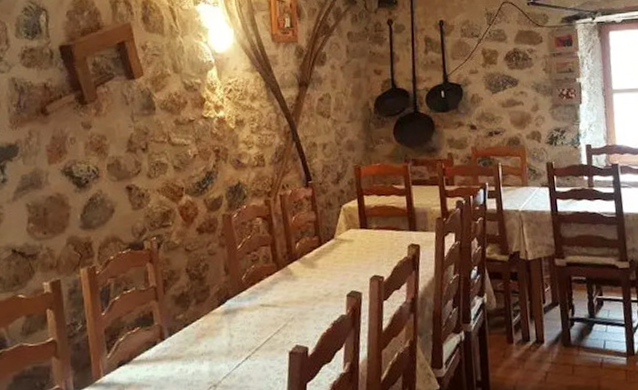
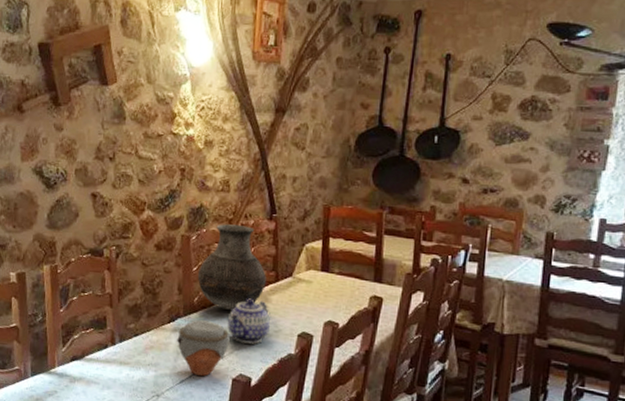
jar: none [229,296,282,357] -> present [177,319,230,377]
vase: none [242,196,310,282] -> present [197,224,266,310]
teapot: none [278,267,319,313] -> present [228,298,270,344]

